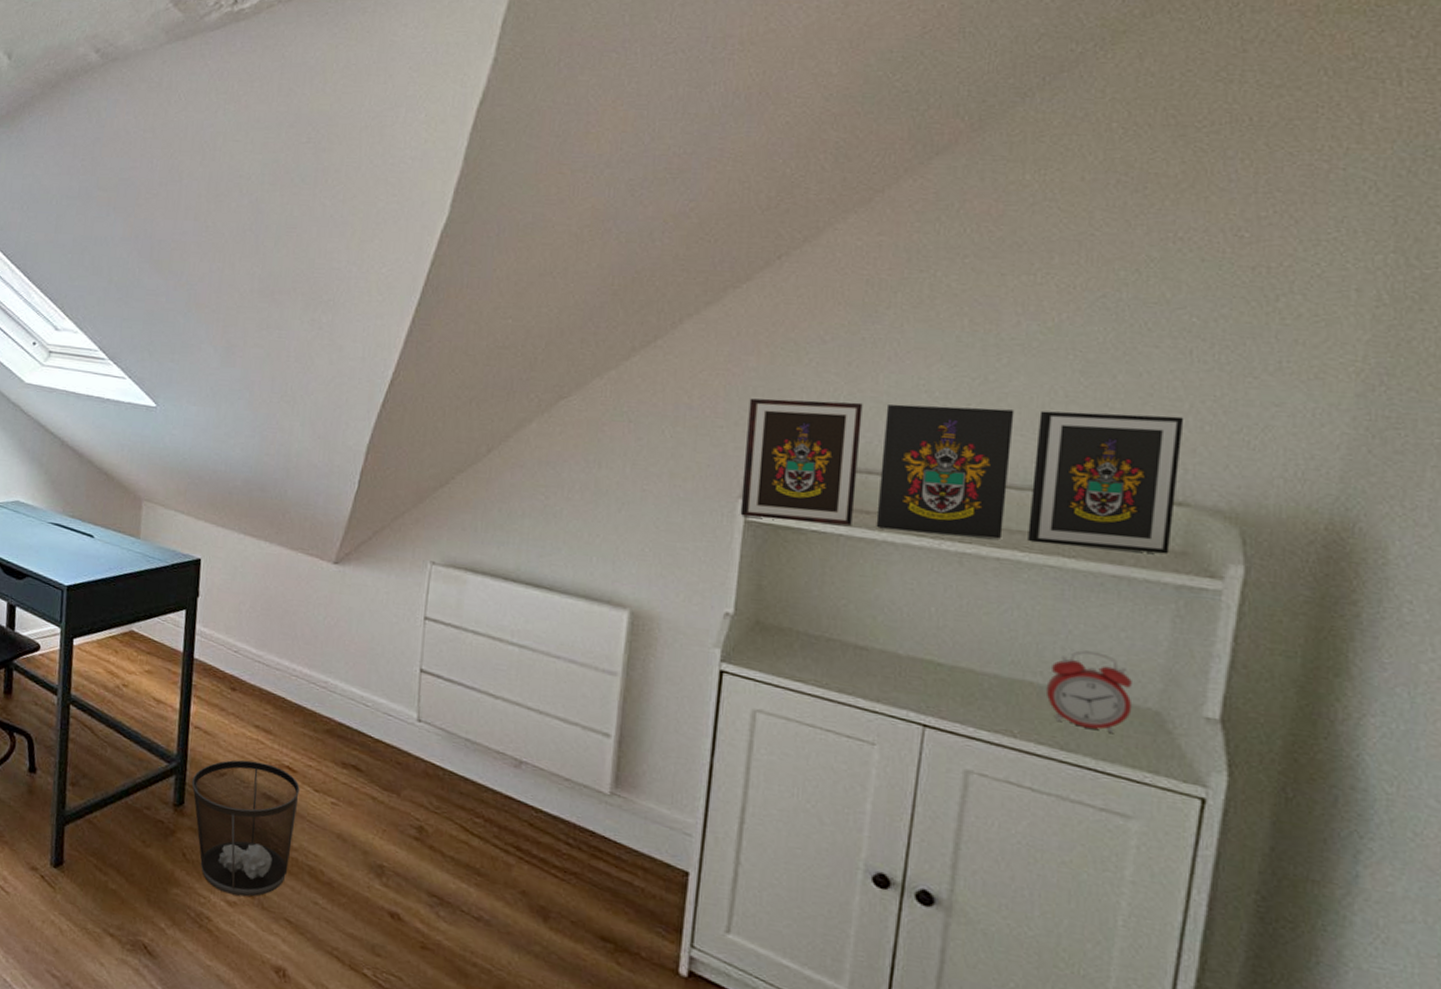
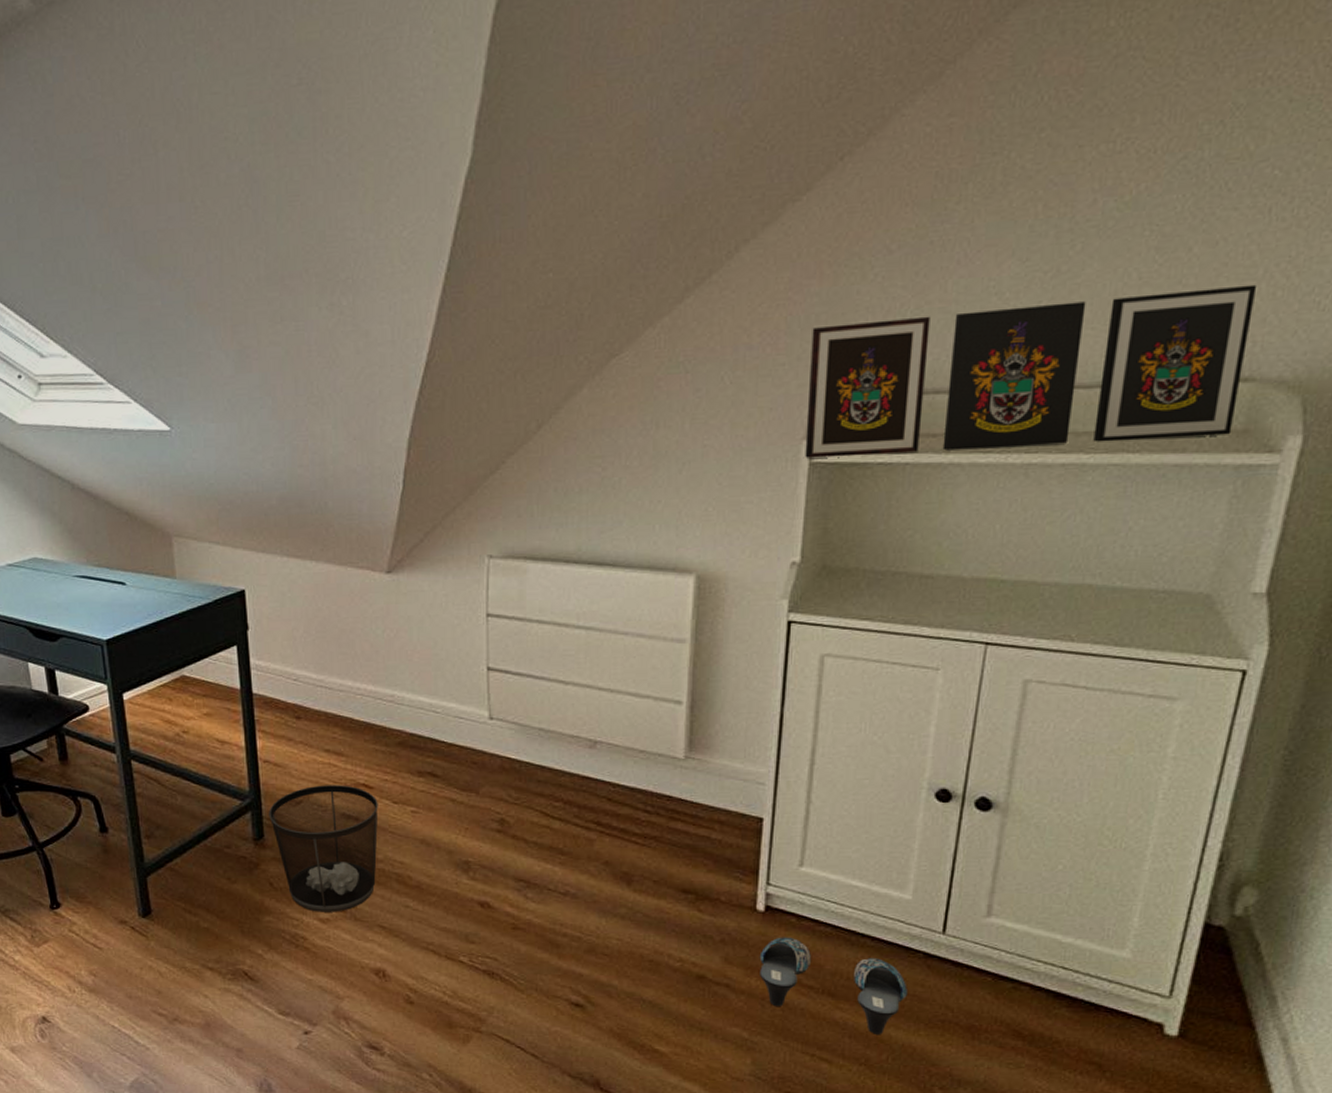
alarm clock: present [1045,650,1134,734] -> none [1103,545,1188,623]

